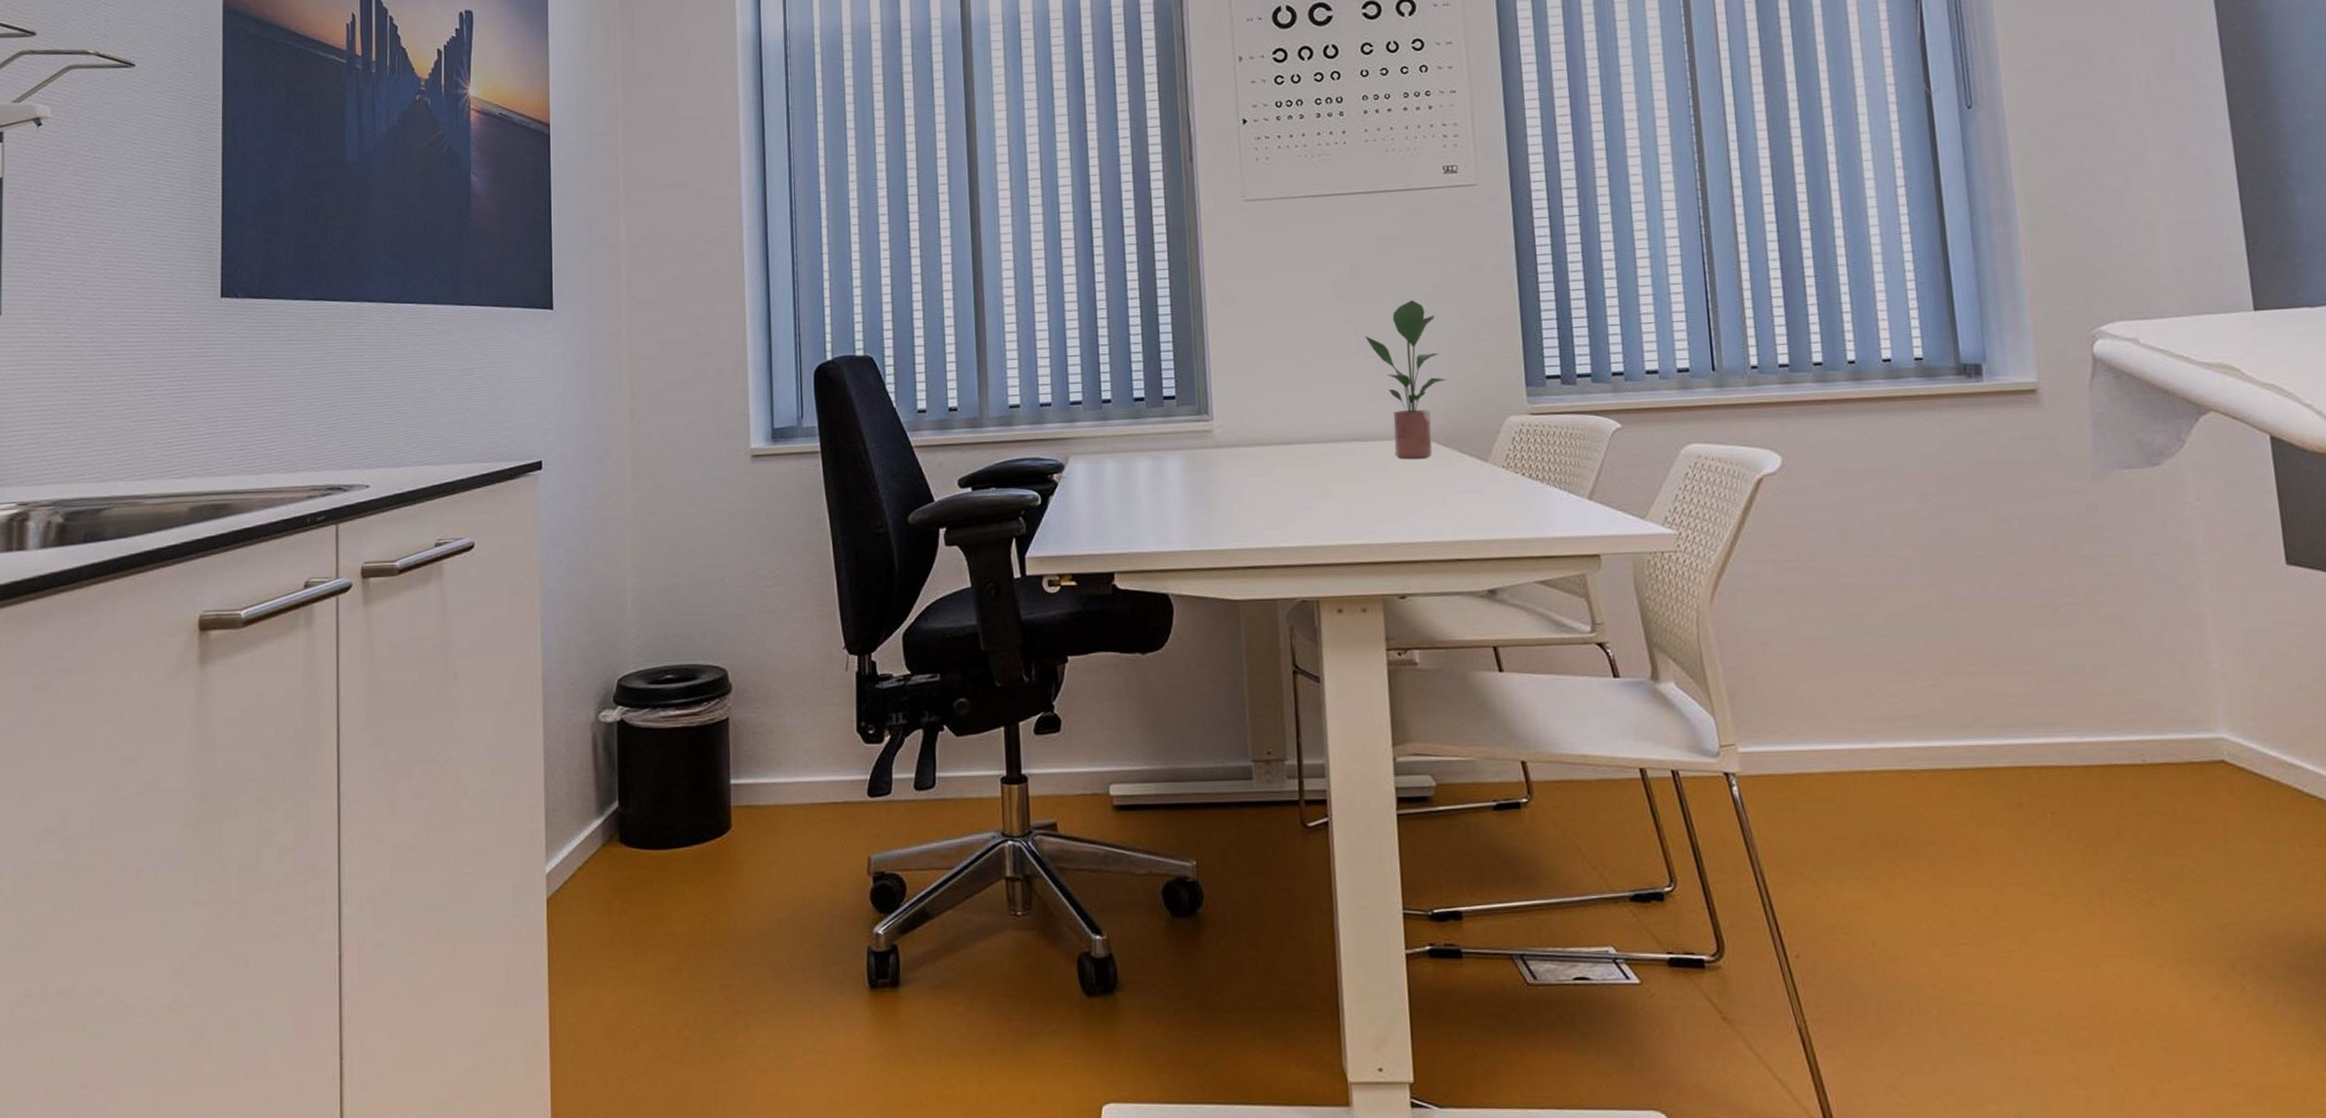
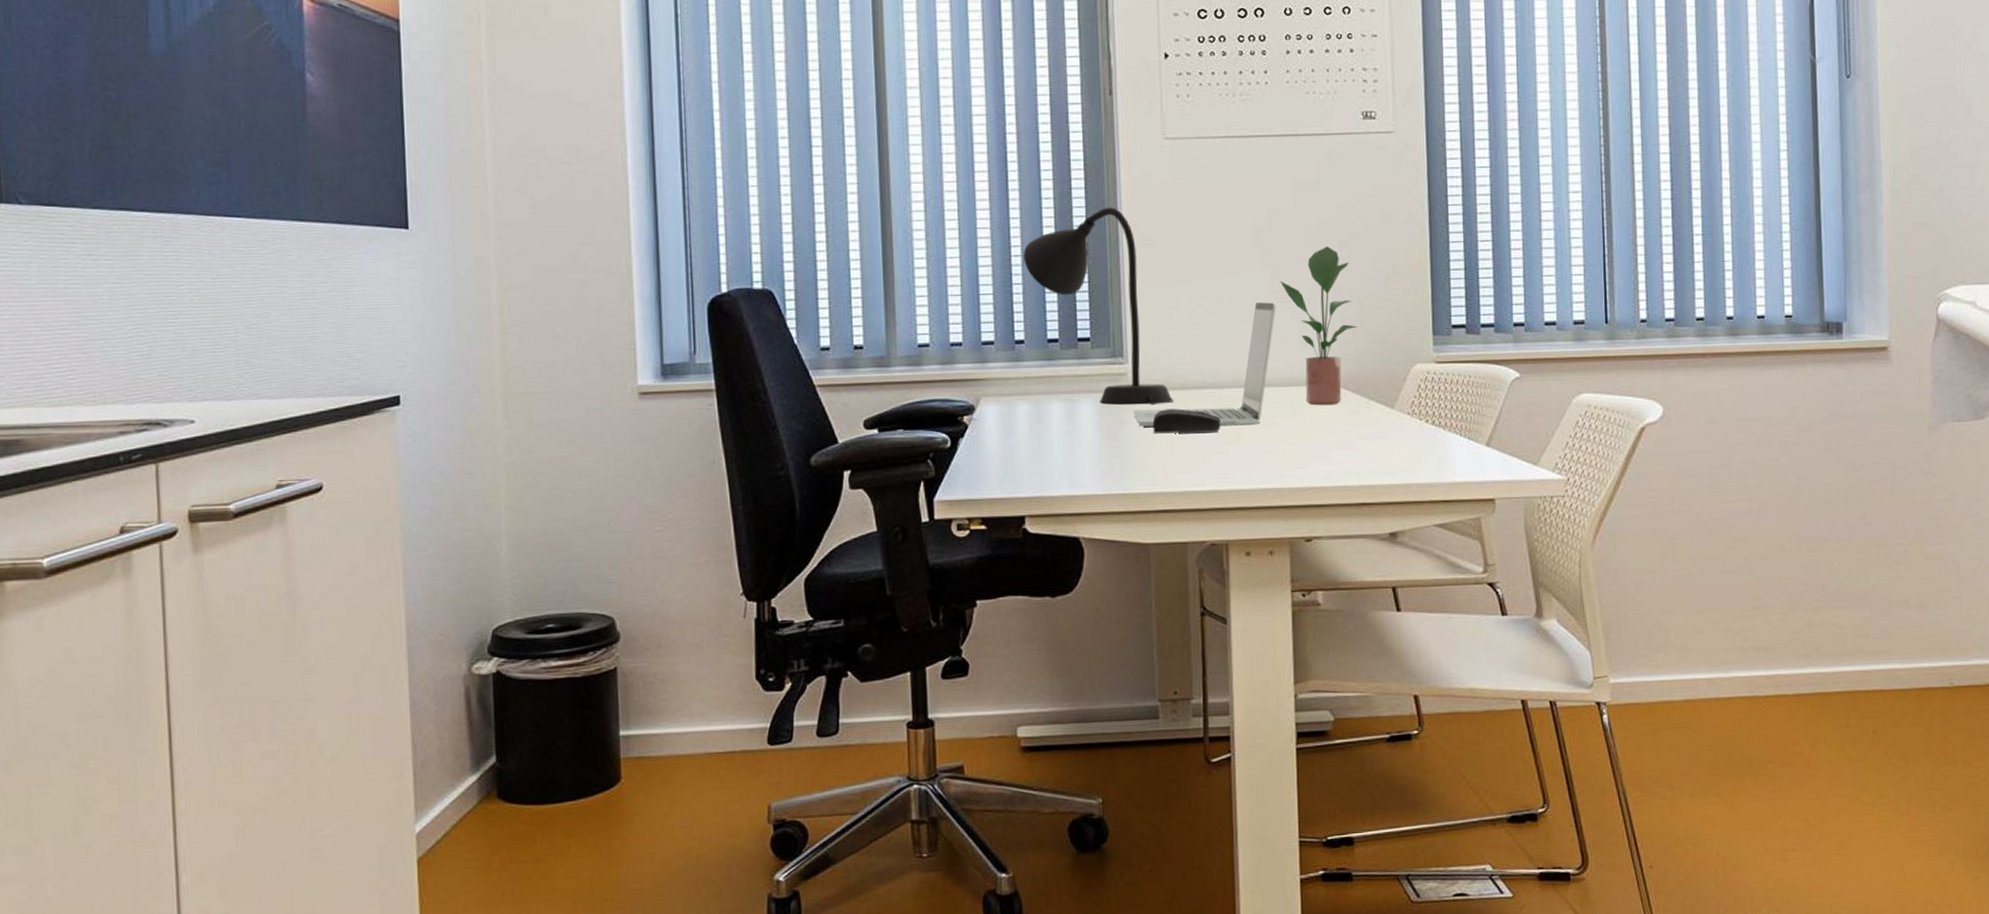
desk lamp: none [1109,268,1260,462] -> present [1023,207,1173,406]
laptop: none [1219,357,1362,483] -> present [1133,302,1276,427]
computer mouse: none [1239,464,1309,490] -> present [1152,408,1221,434]

